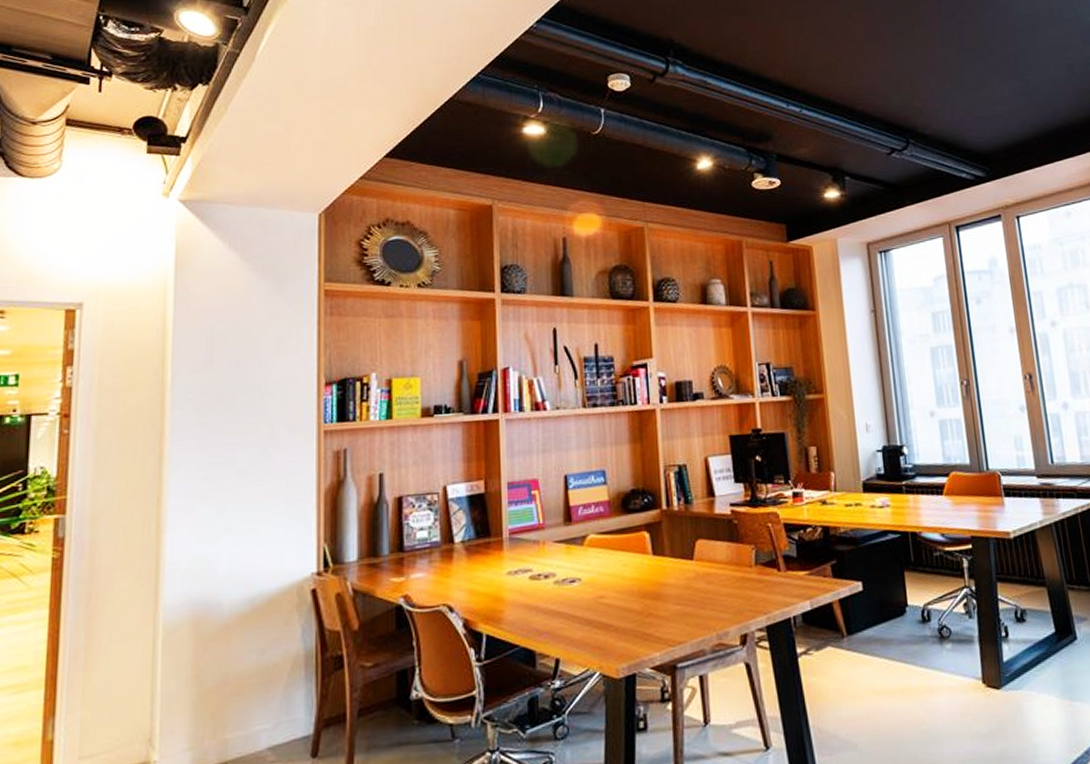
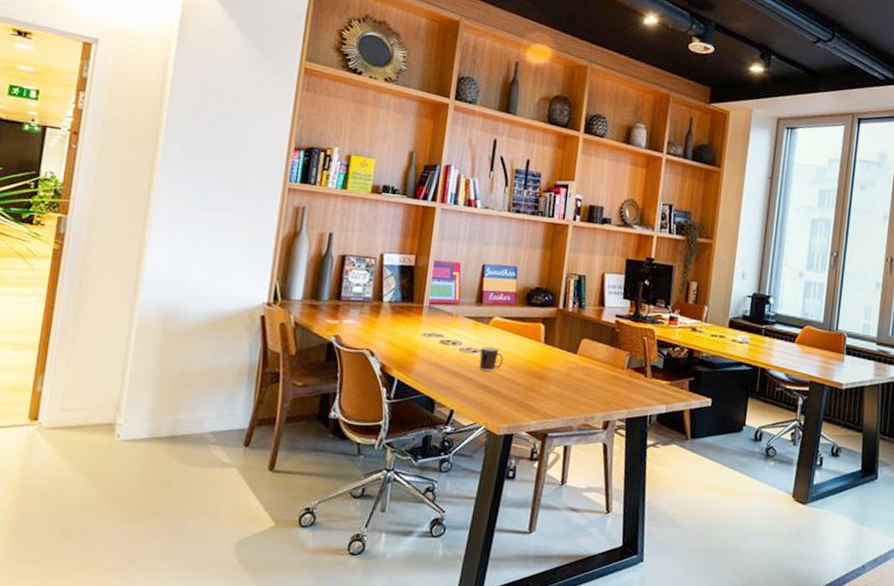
mug: none [578,571,608,603] -> present [479,346,503,372]

